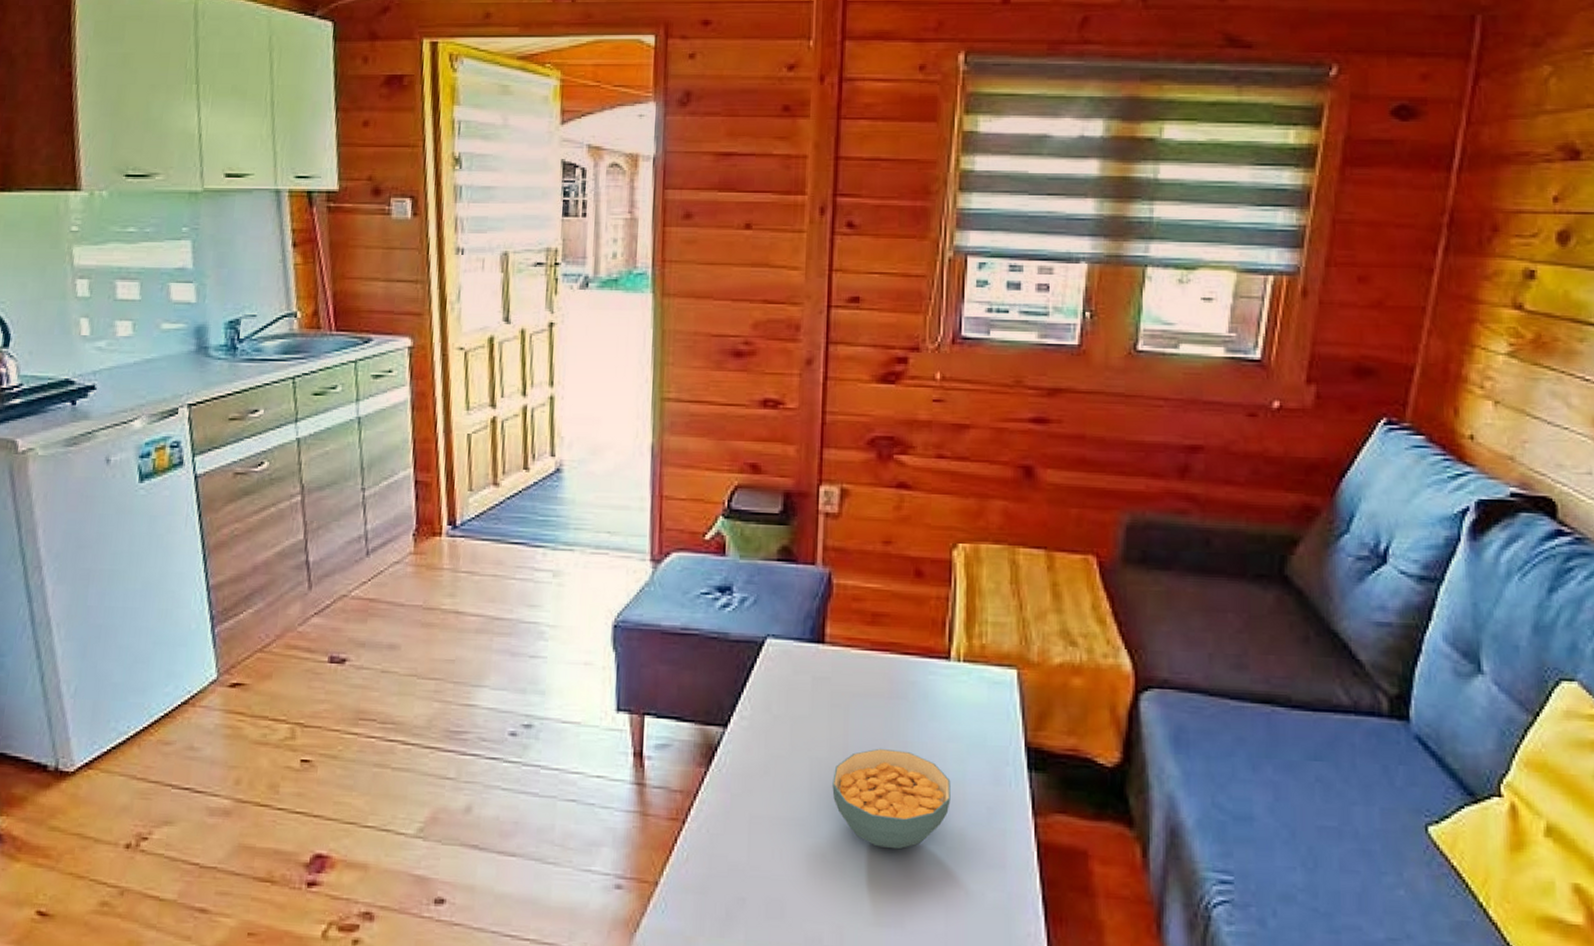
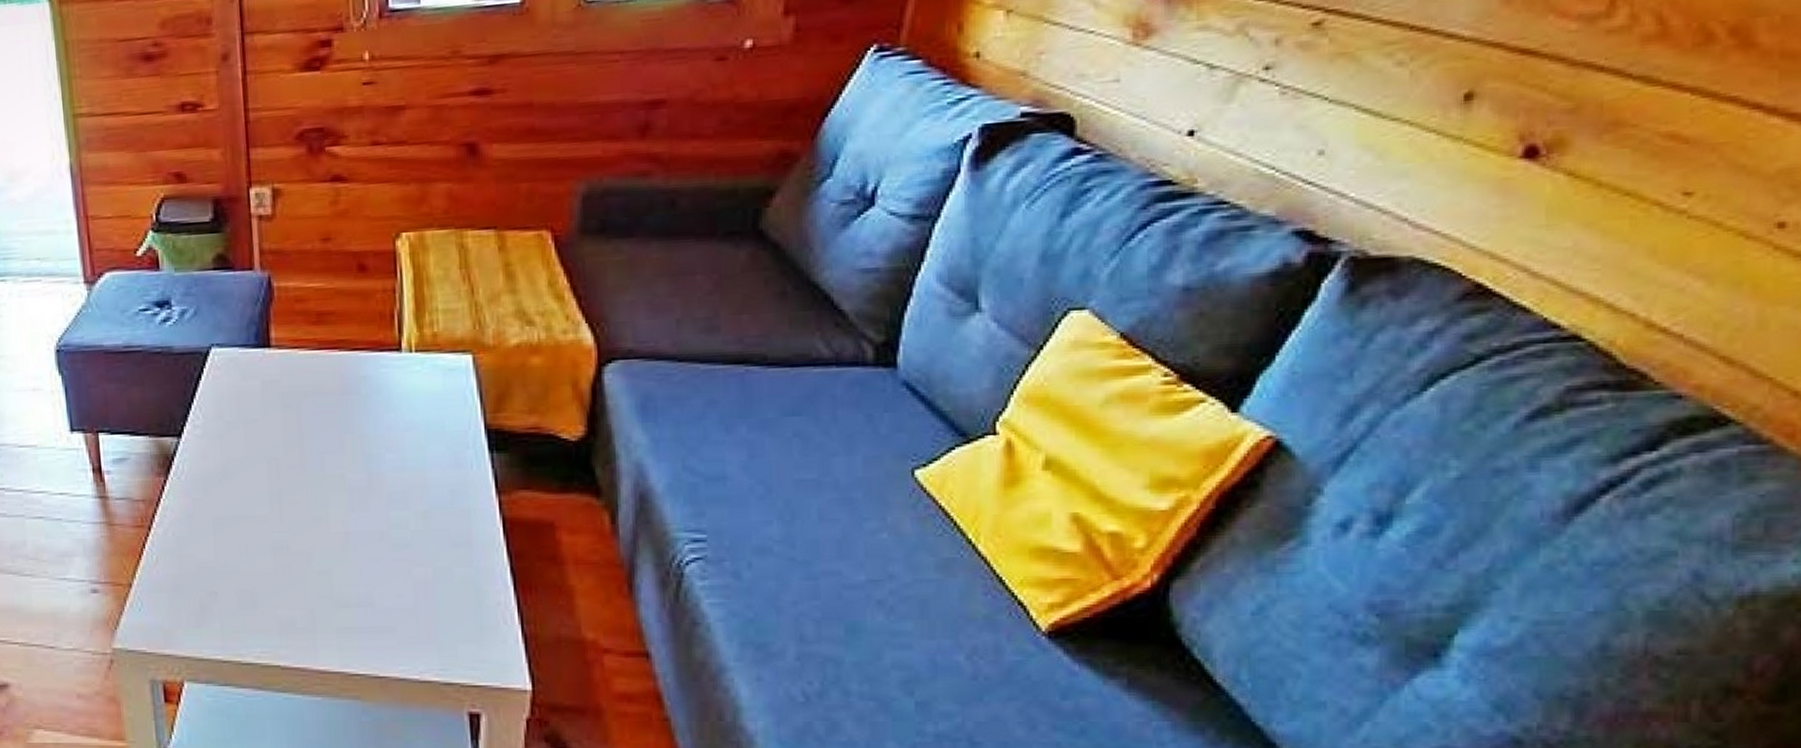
cereal bowl: present [832,748,951,850] -> none [291,443,412,537]

